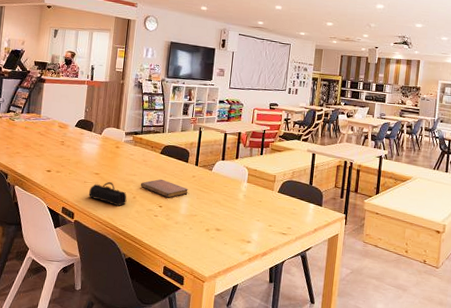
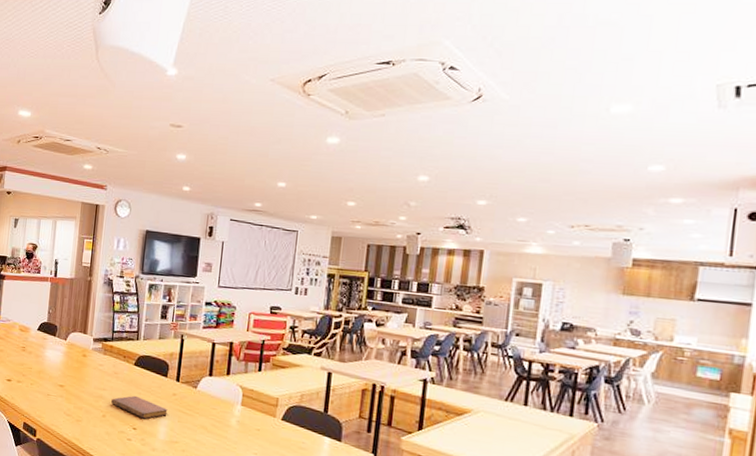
pencil case: present [89,181,127,207] -> none [52,395,96,426]

